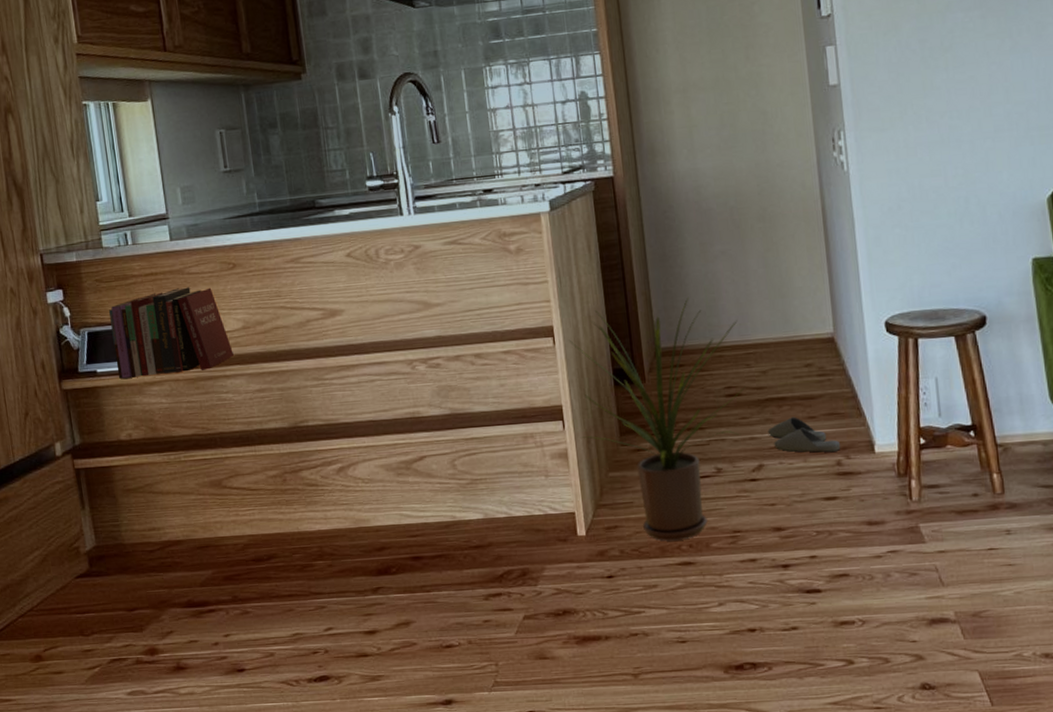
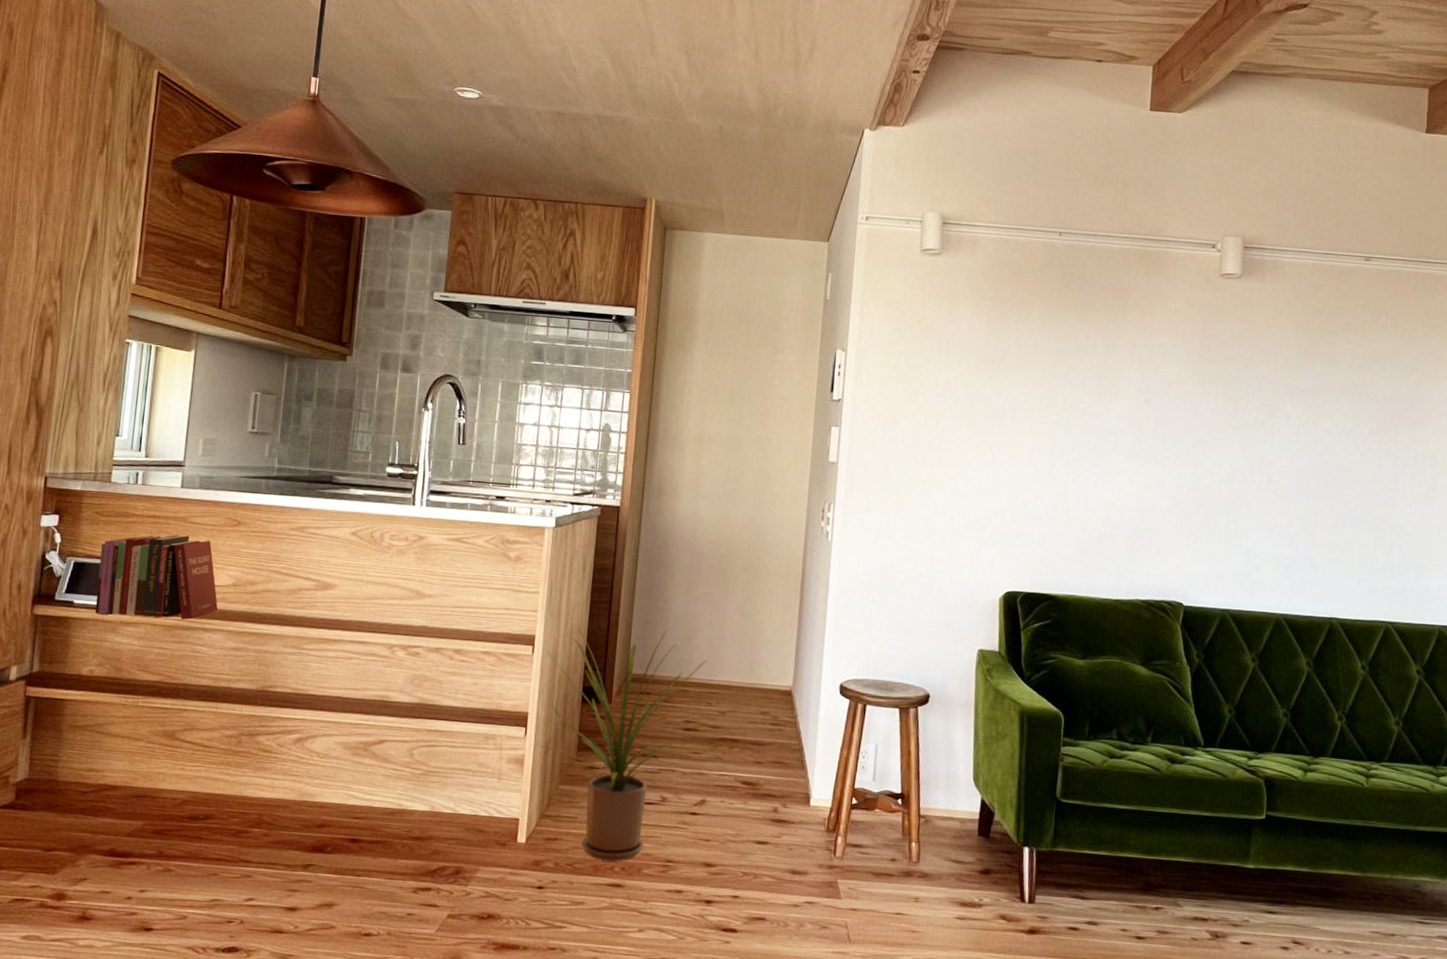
slippers: present [767,416,841,453] -> none [715,759,780,798]

